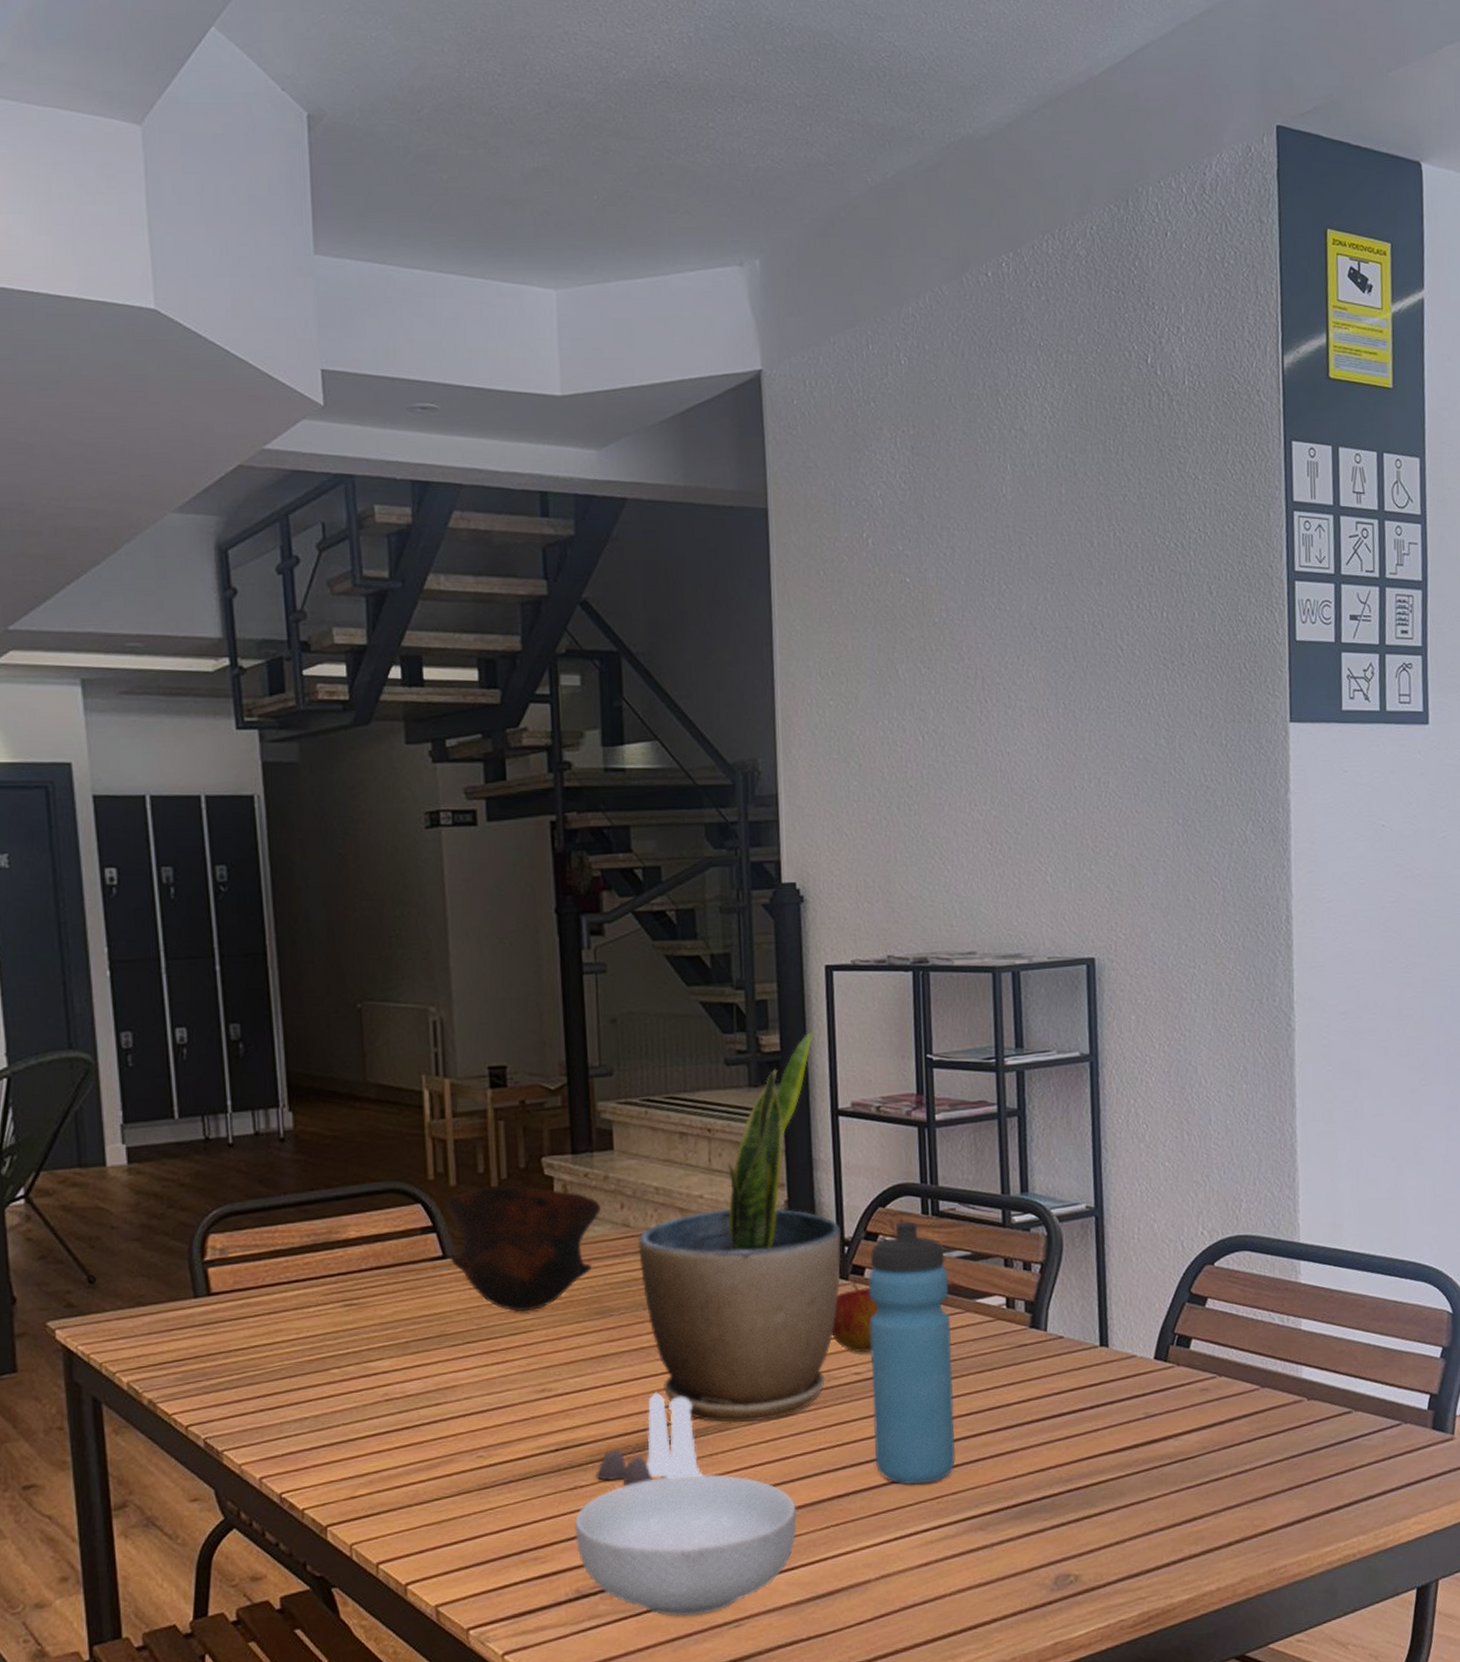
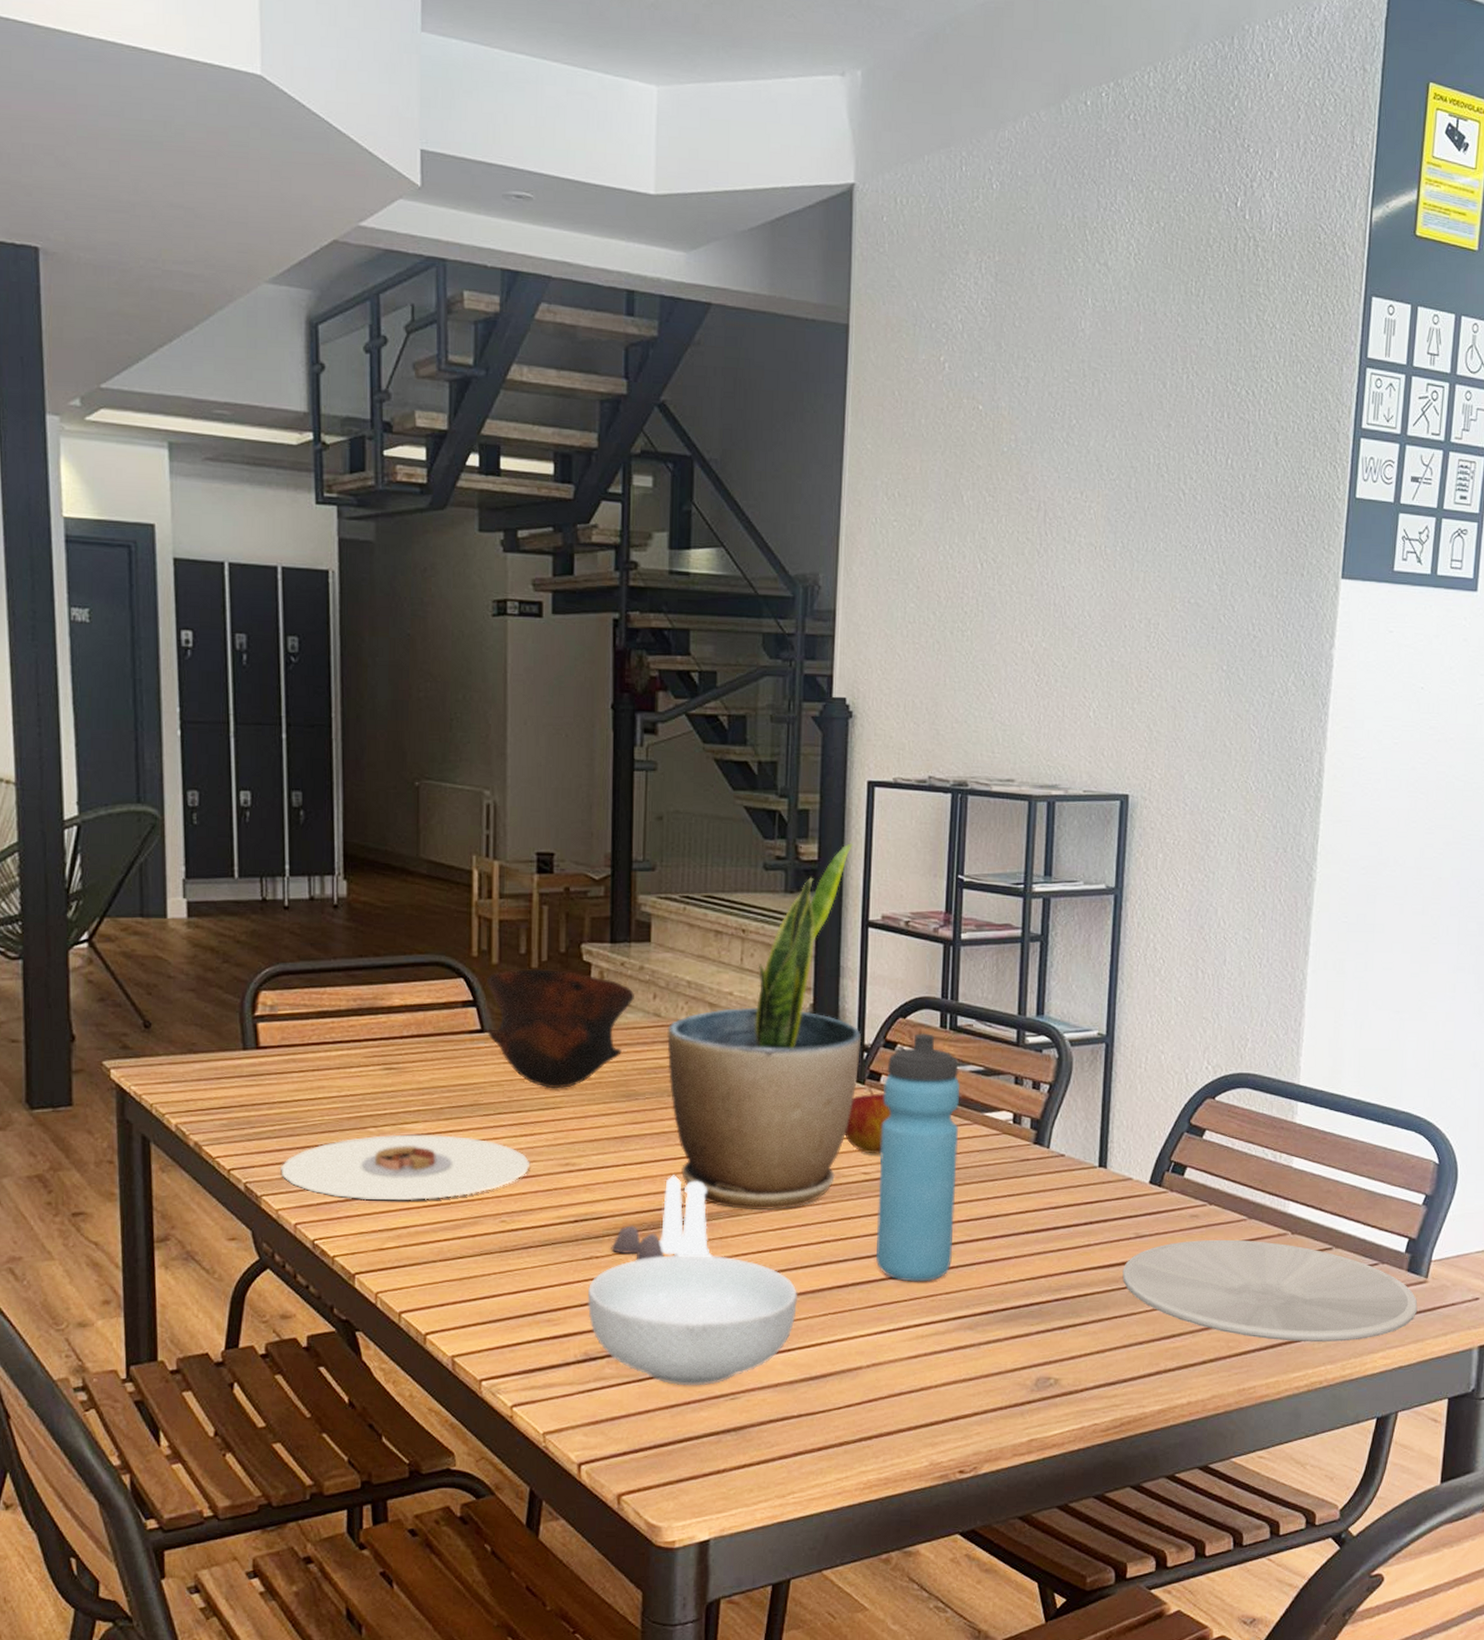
plate: none [241,1370,505,1447] -> present [281,1134,531,1201]
plate: none [1135,1410,1447,1514] -> present [1122,1239,1418,1342]

